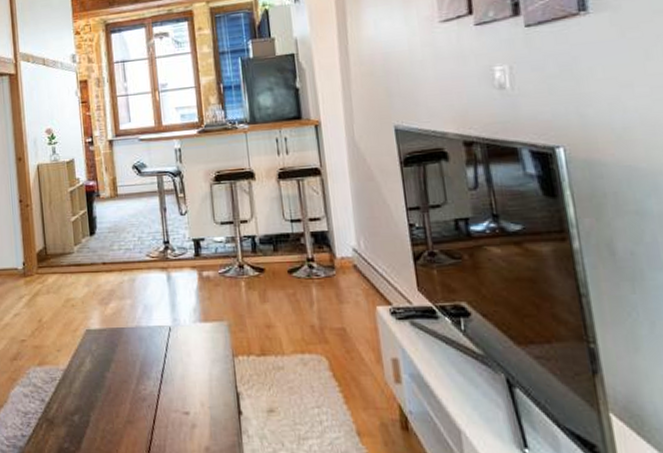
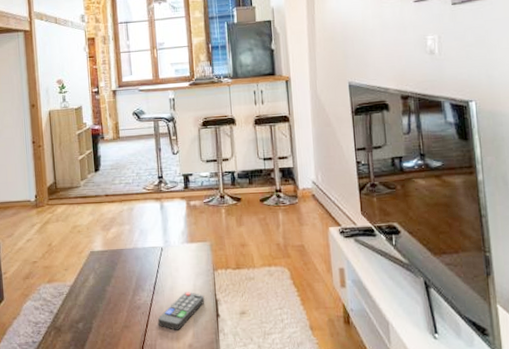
remote control: none [166,382,224,429] -> present [157,292,205,330]

